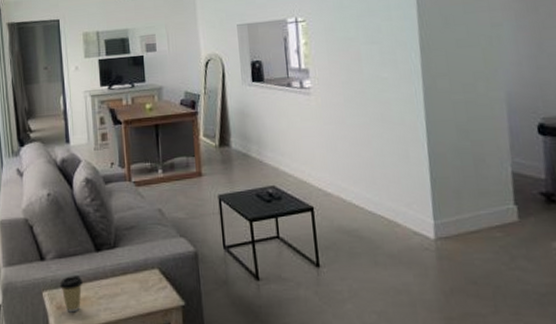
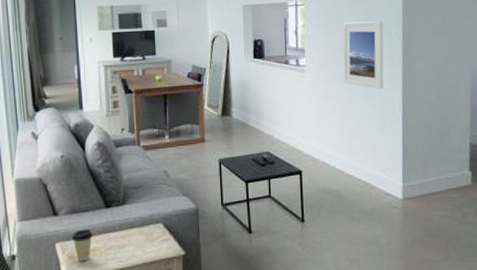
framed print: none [351,35,402,113] -> present [343,21,384,90]

